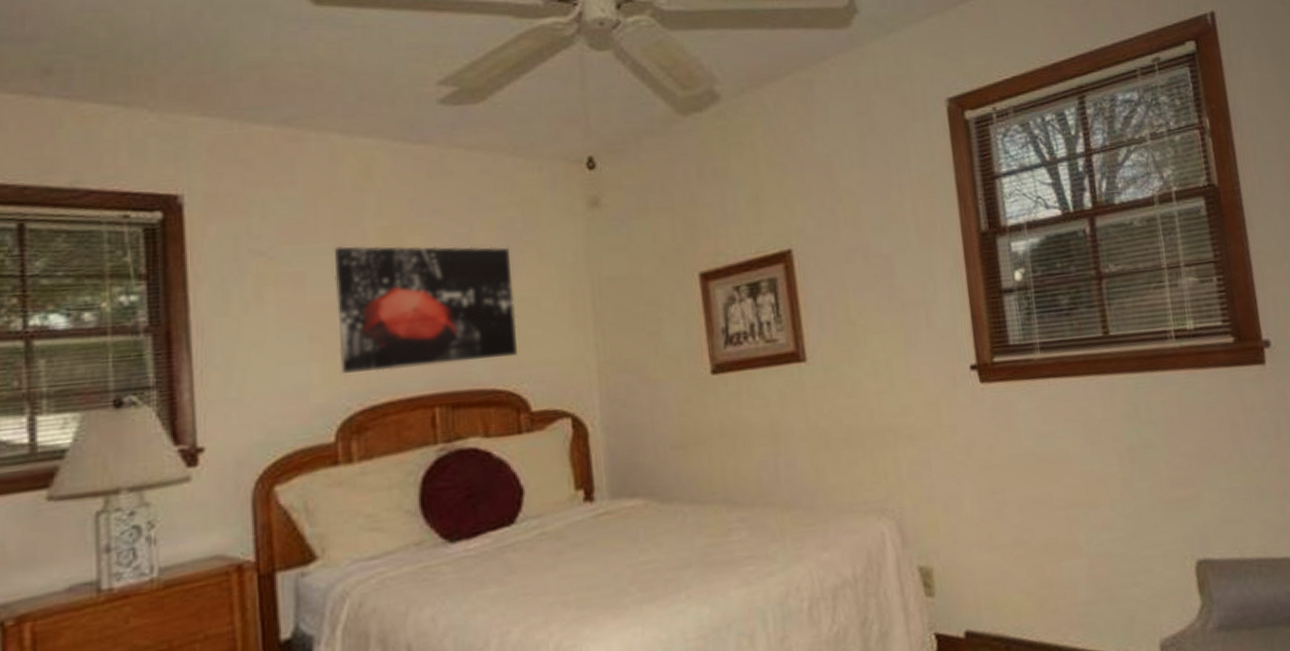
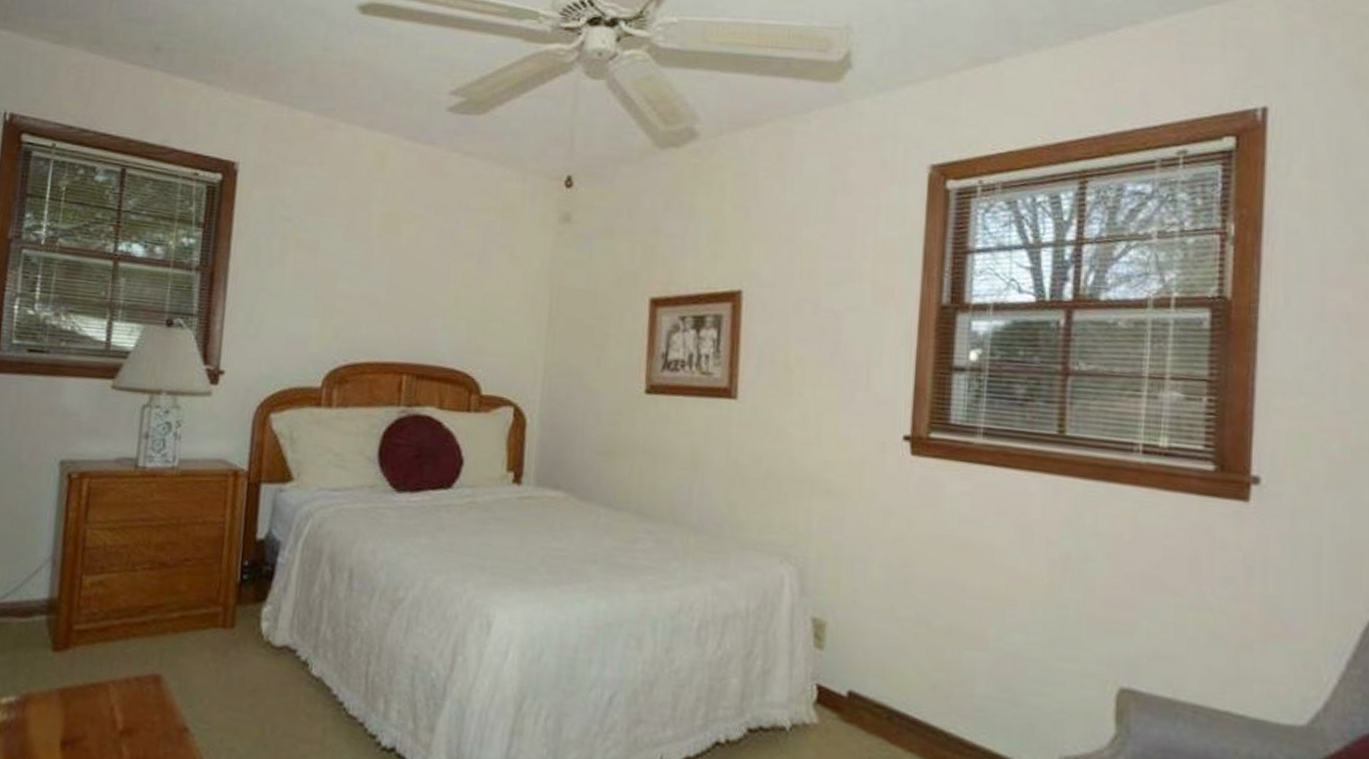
wall art: present [334,246,517,373] -> none [335,224,486,343]

